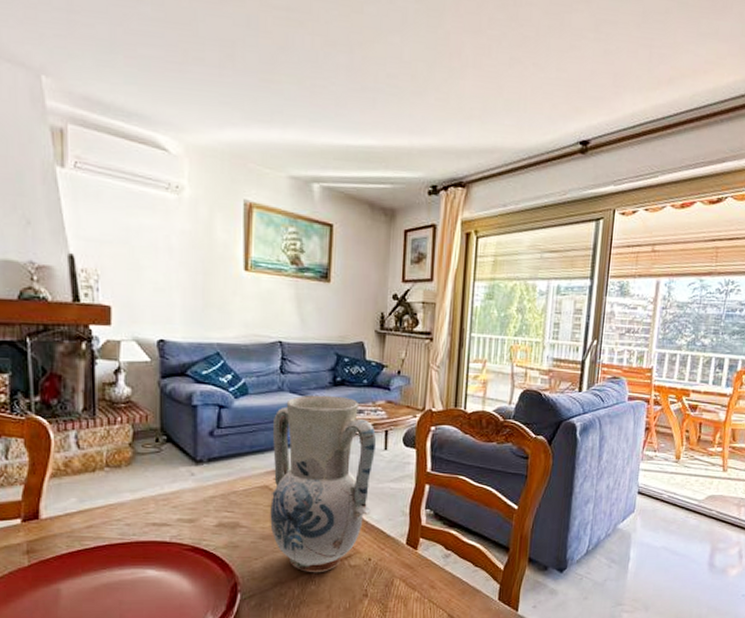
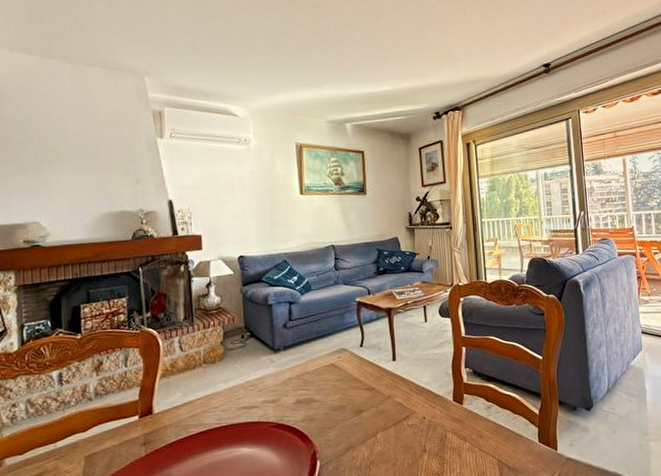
vase: present [270,395,377,573] -> none [332,282,420,436]

